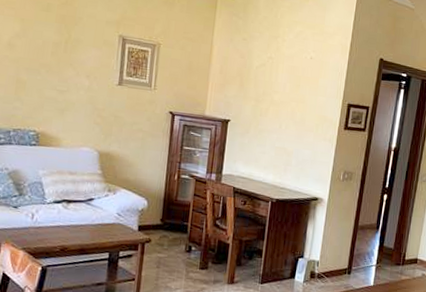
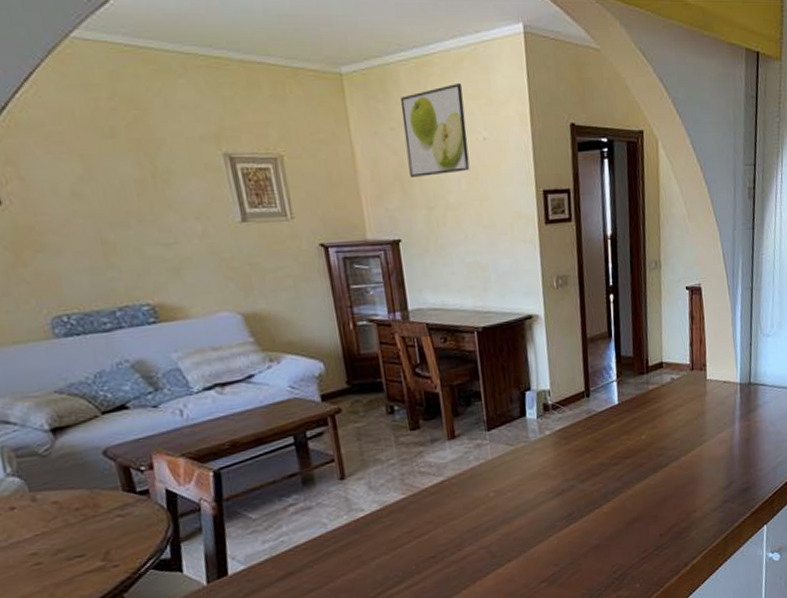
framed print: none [249,15,304,79] -> present [400,84,470,179]

